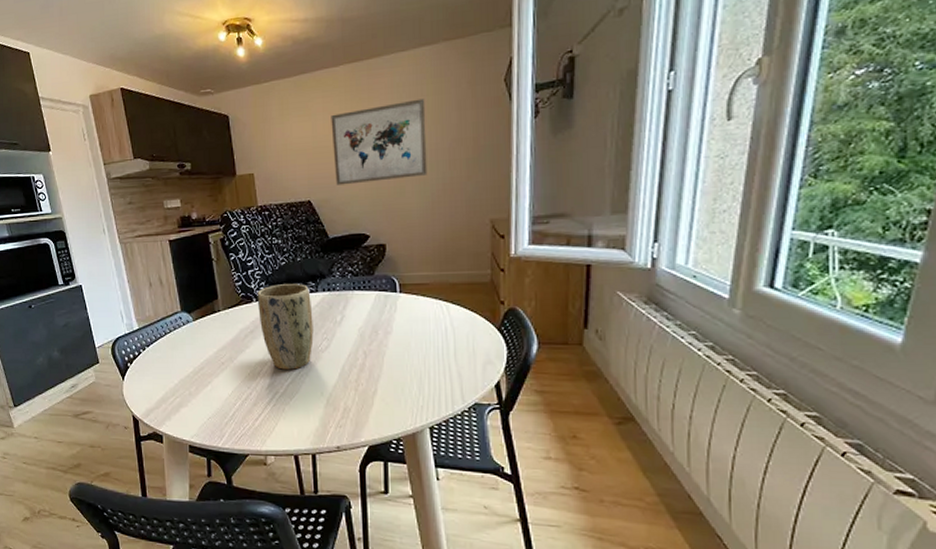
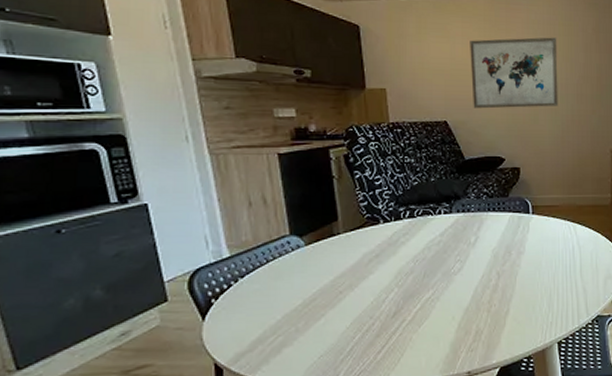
plant pot: present [257,284,314,370] -> none [384,205,446,295]

